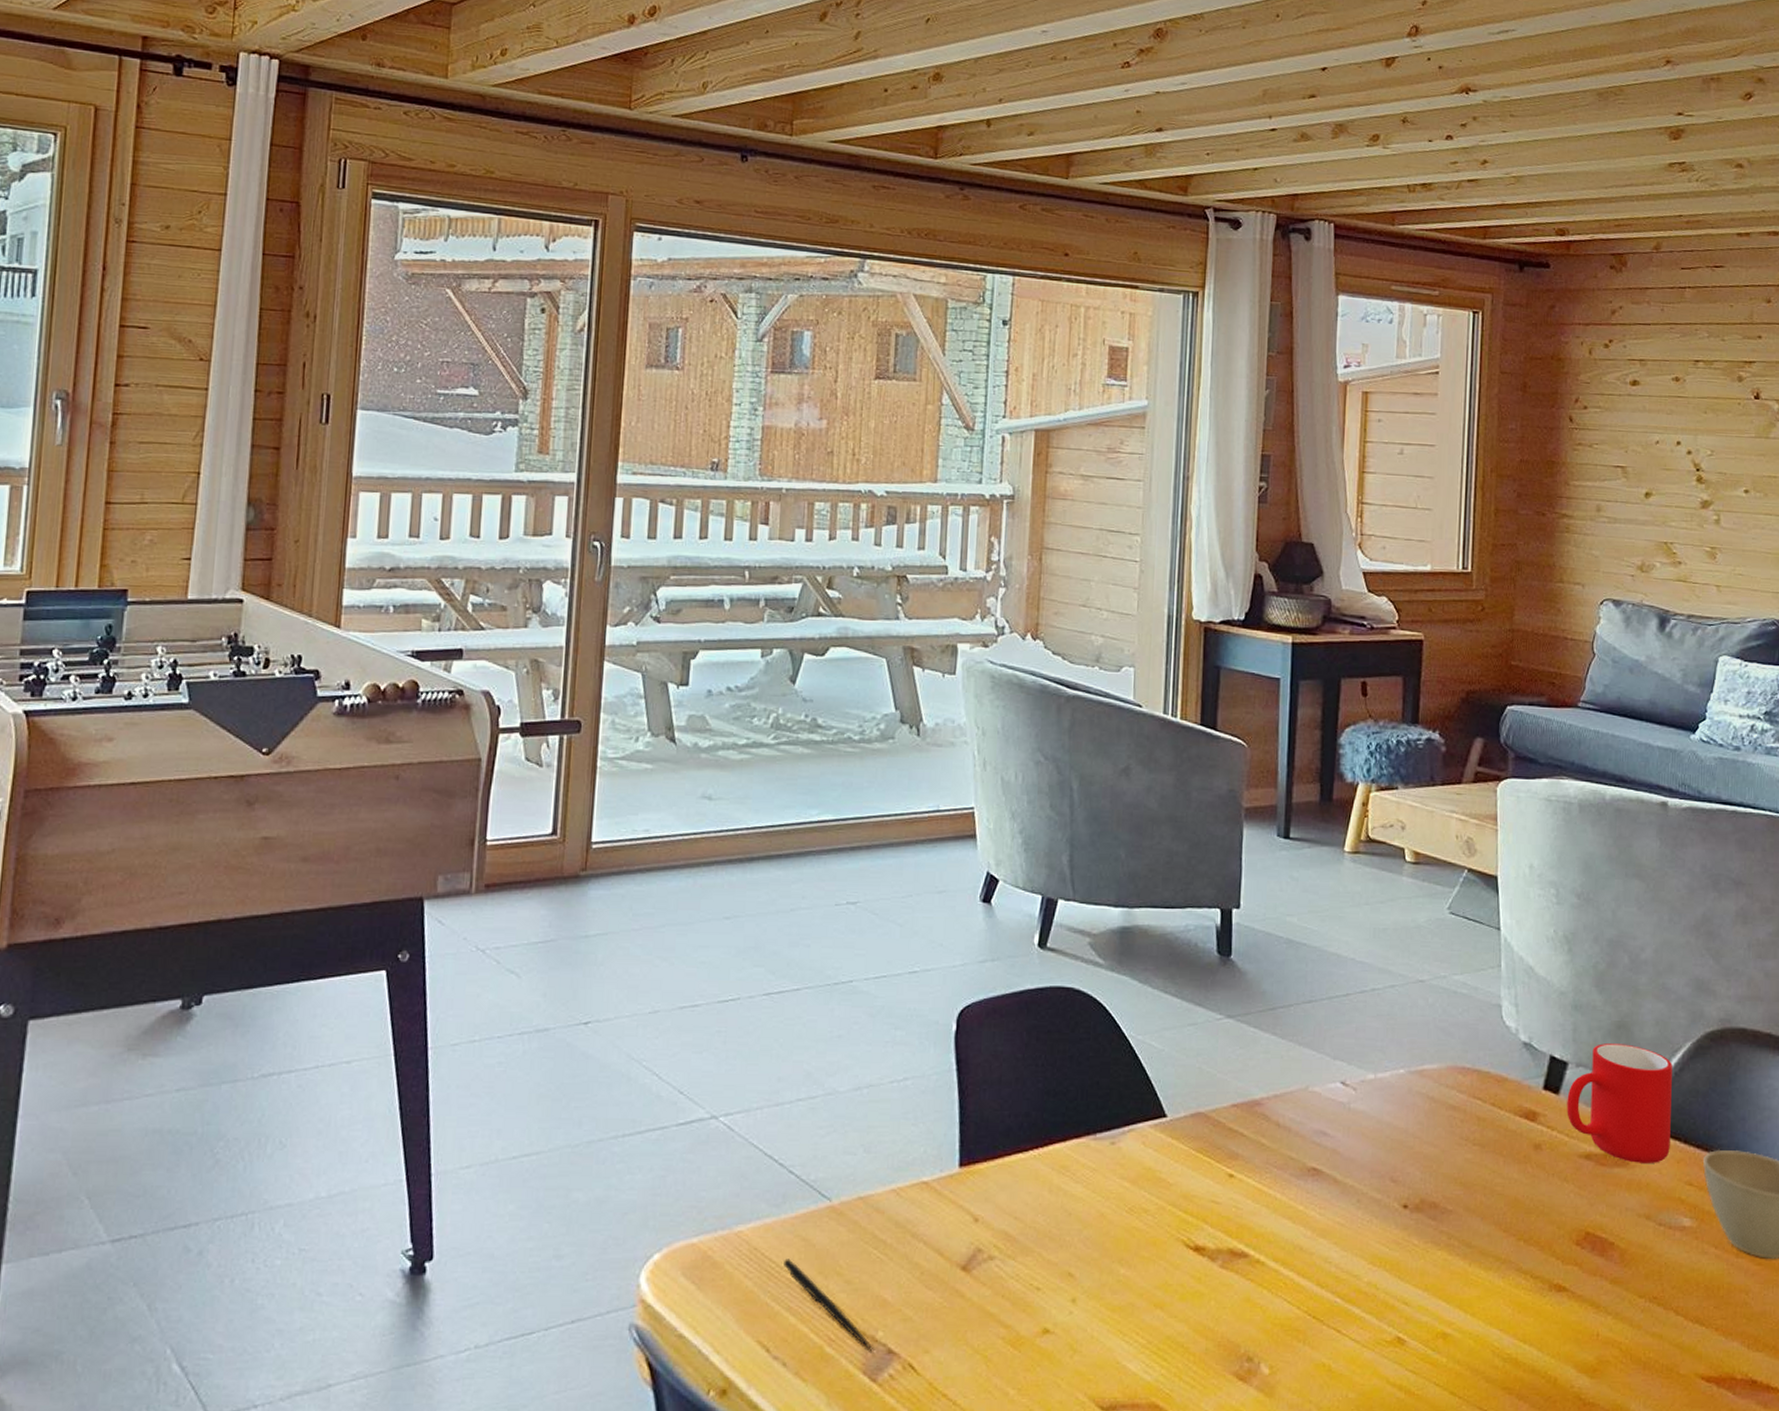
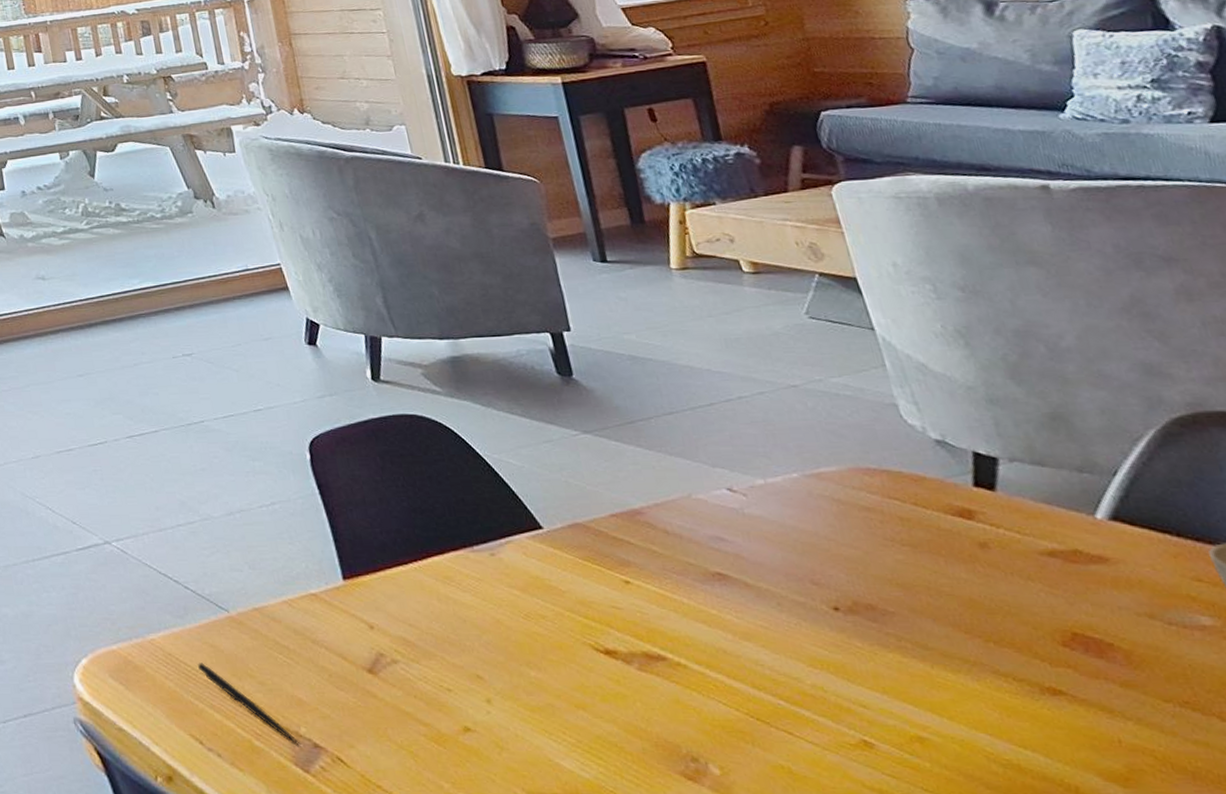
cup: present [1567,1043,1672,1163] -> none [1006,435,1160,559]

